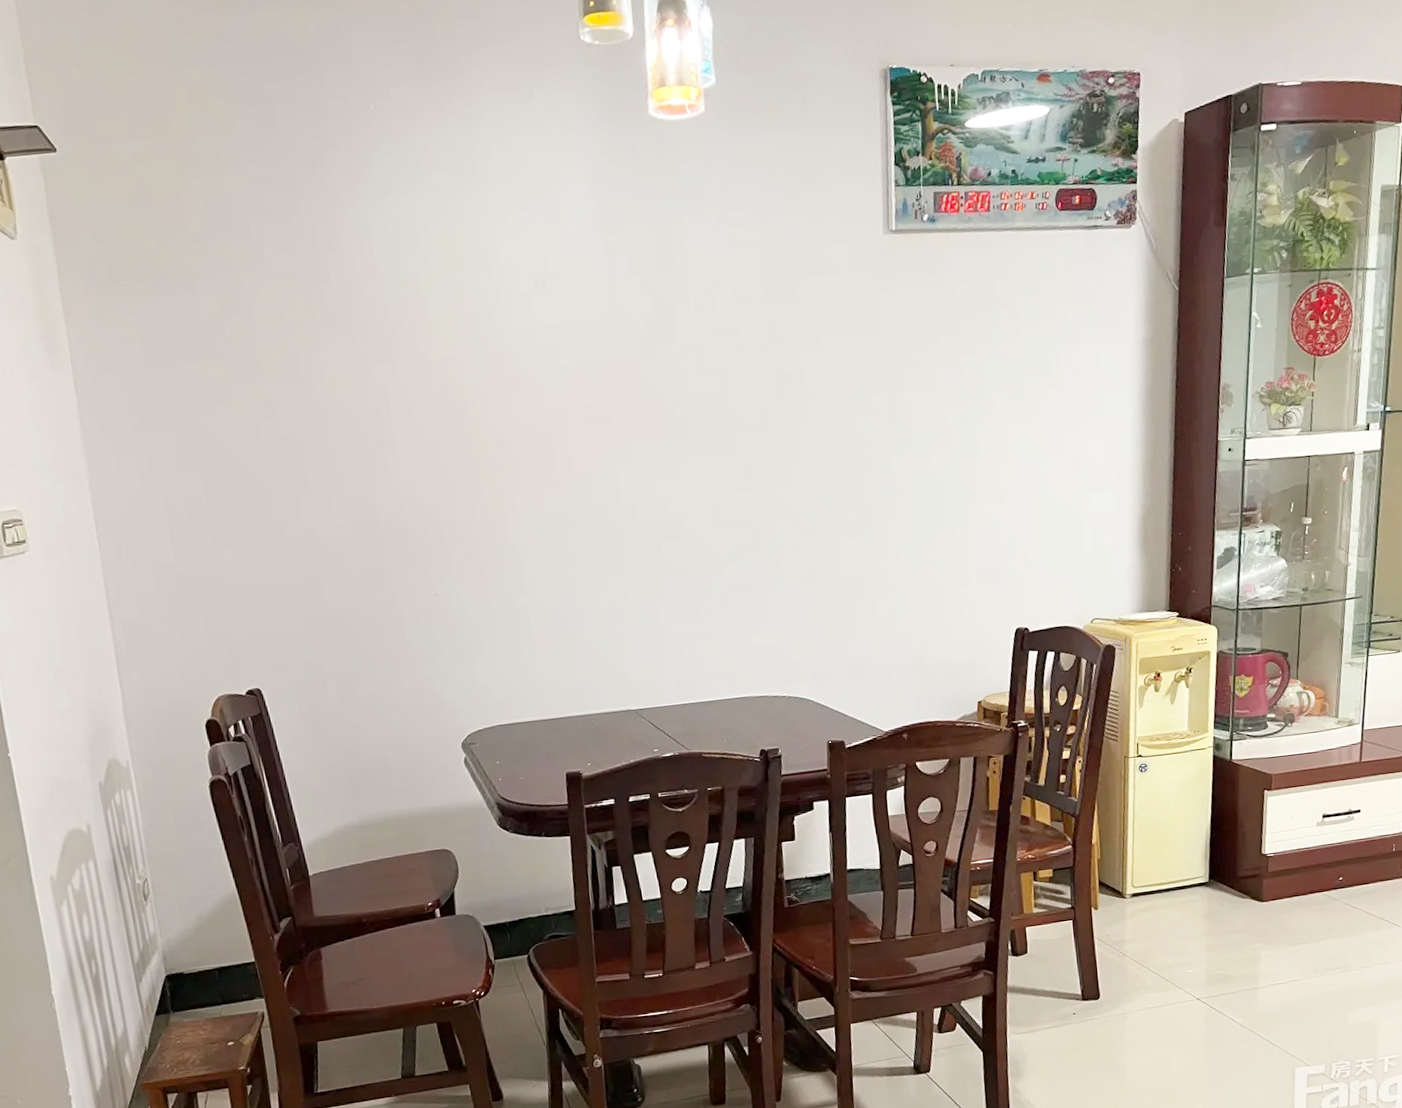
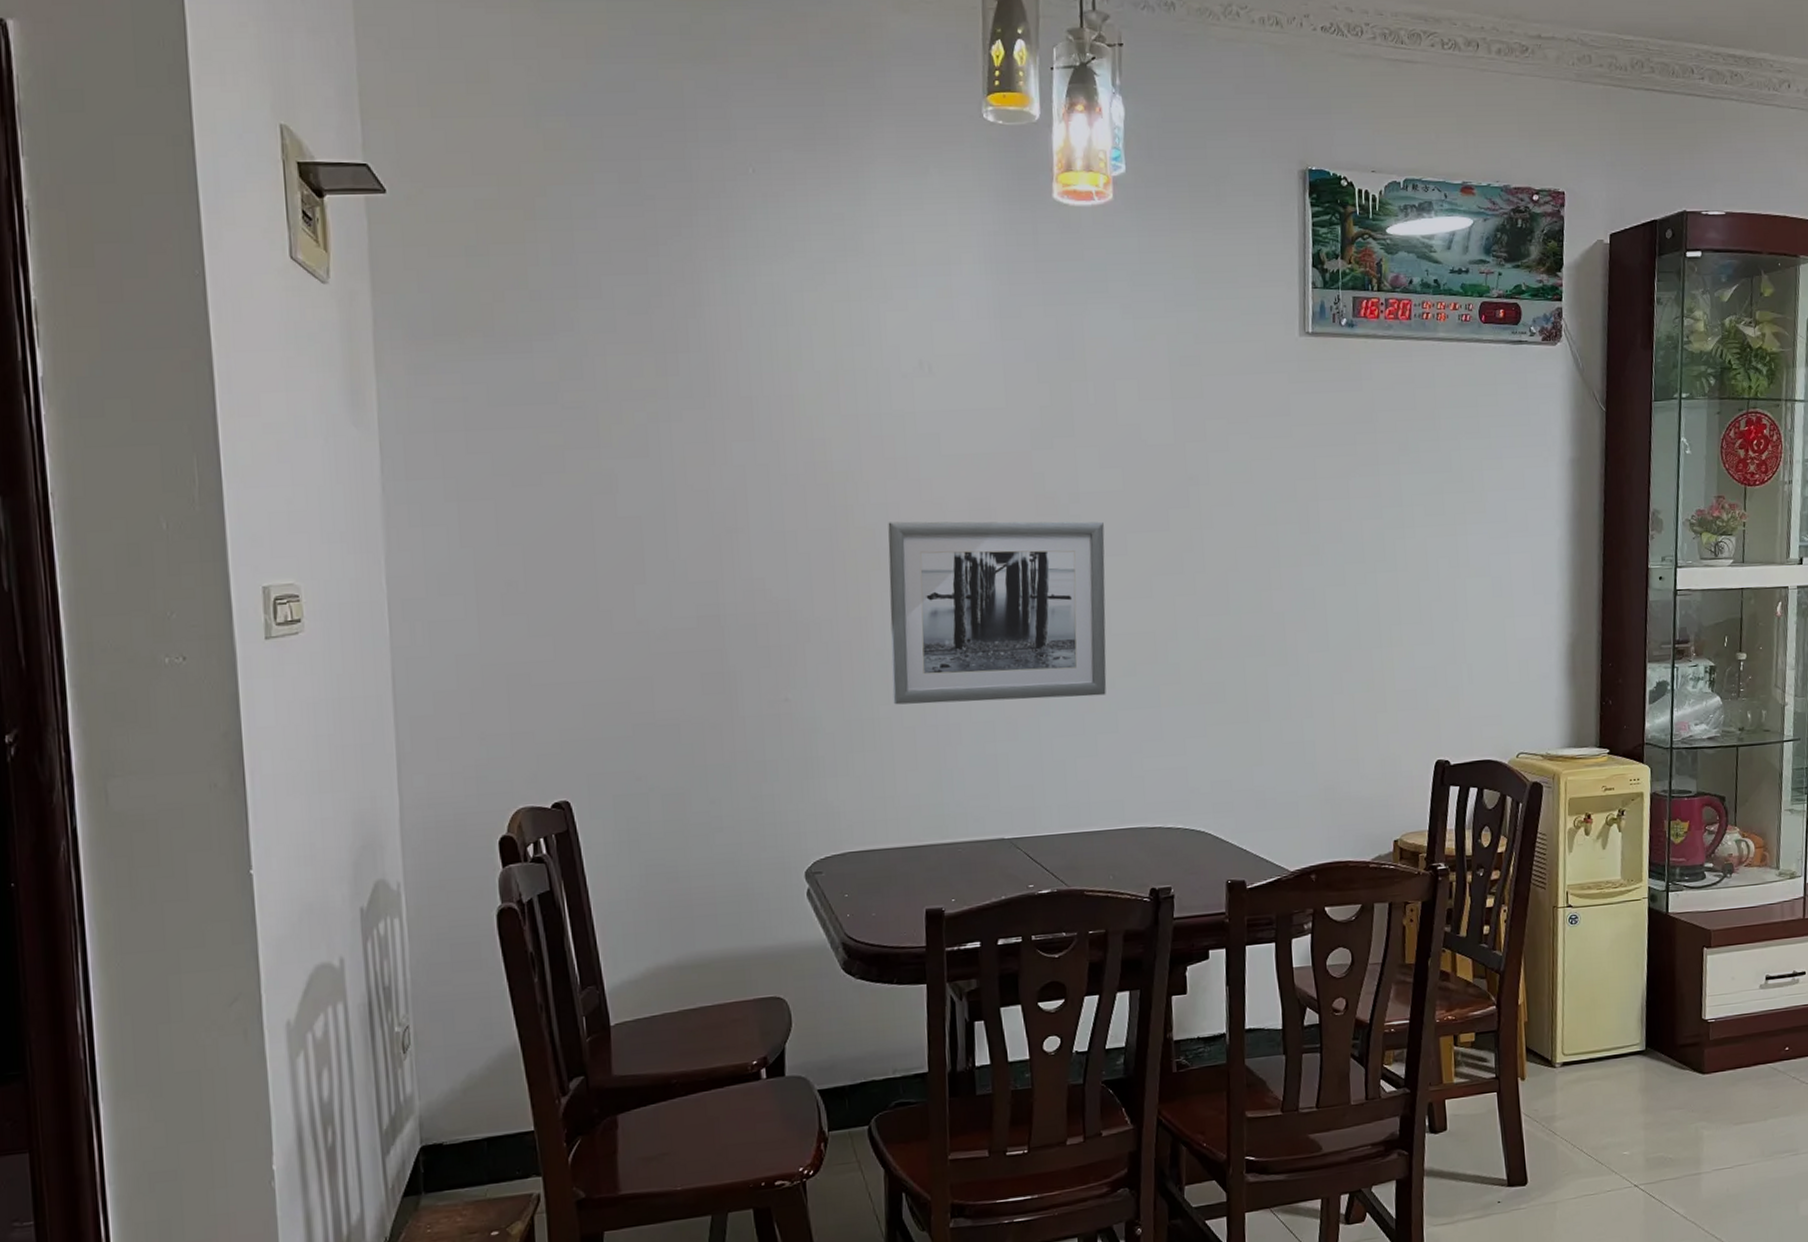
wall art: none [514,421,715,595] -> present [888,521,1107,705]

